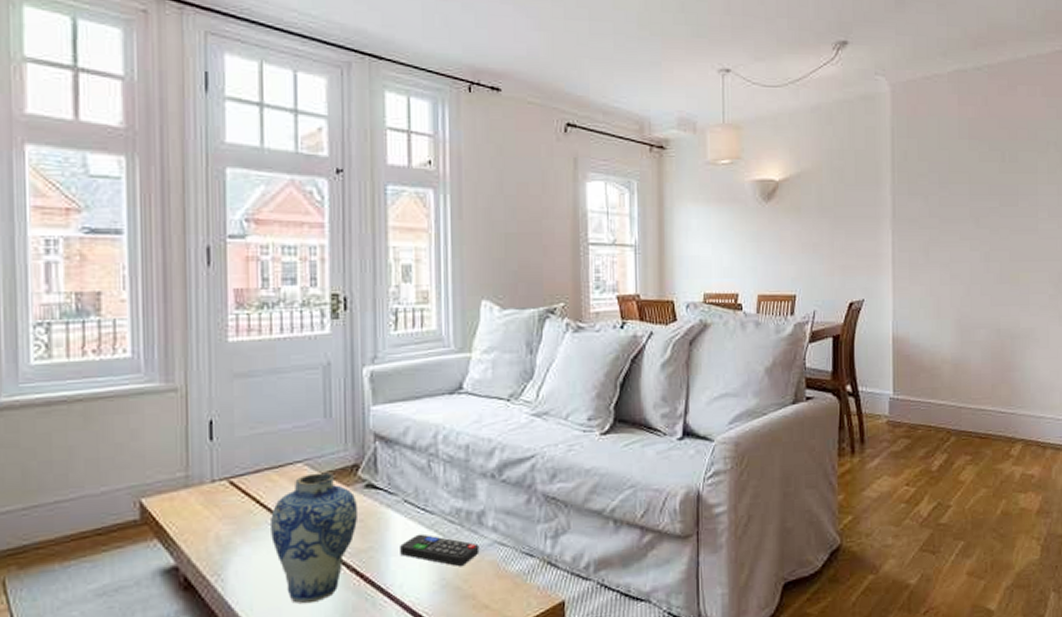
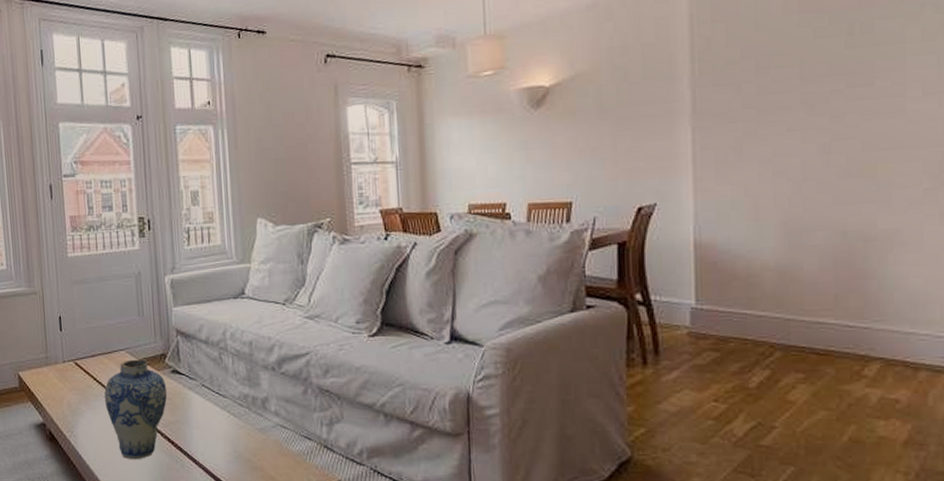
remote control: present [400,534,480,567] -> none [200,413,265,443]

